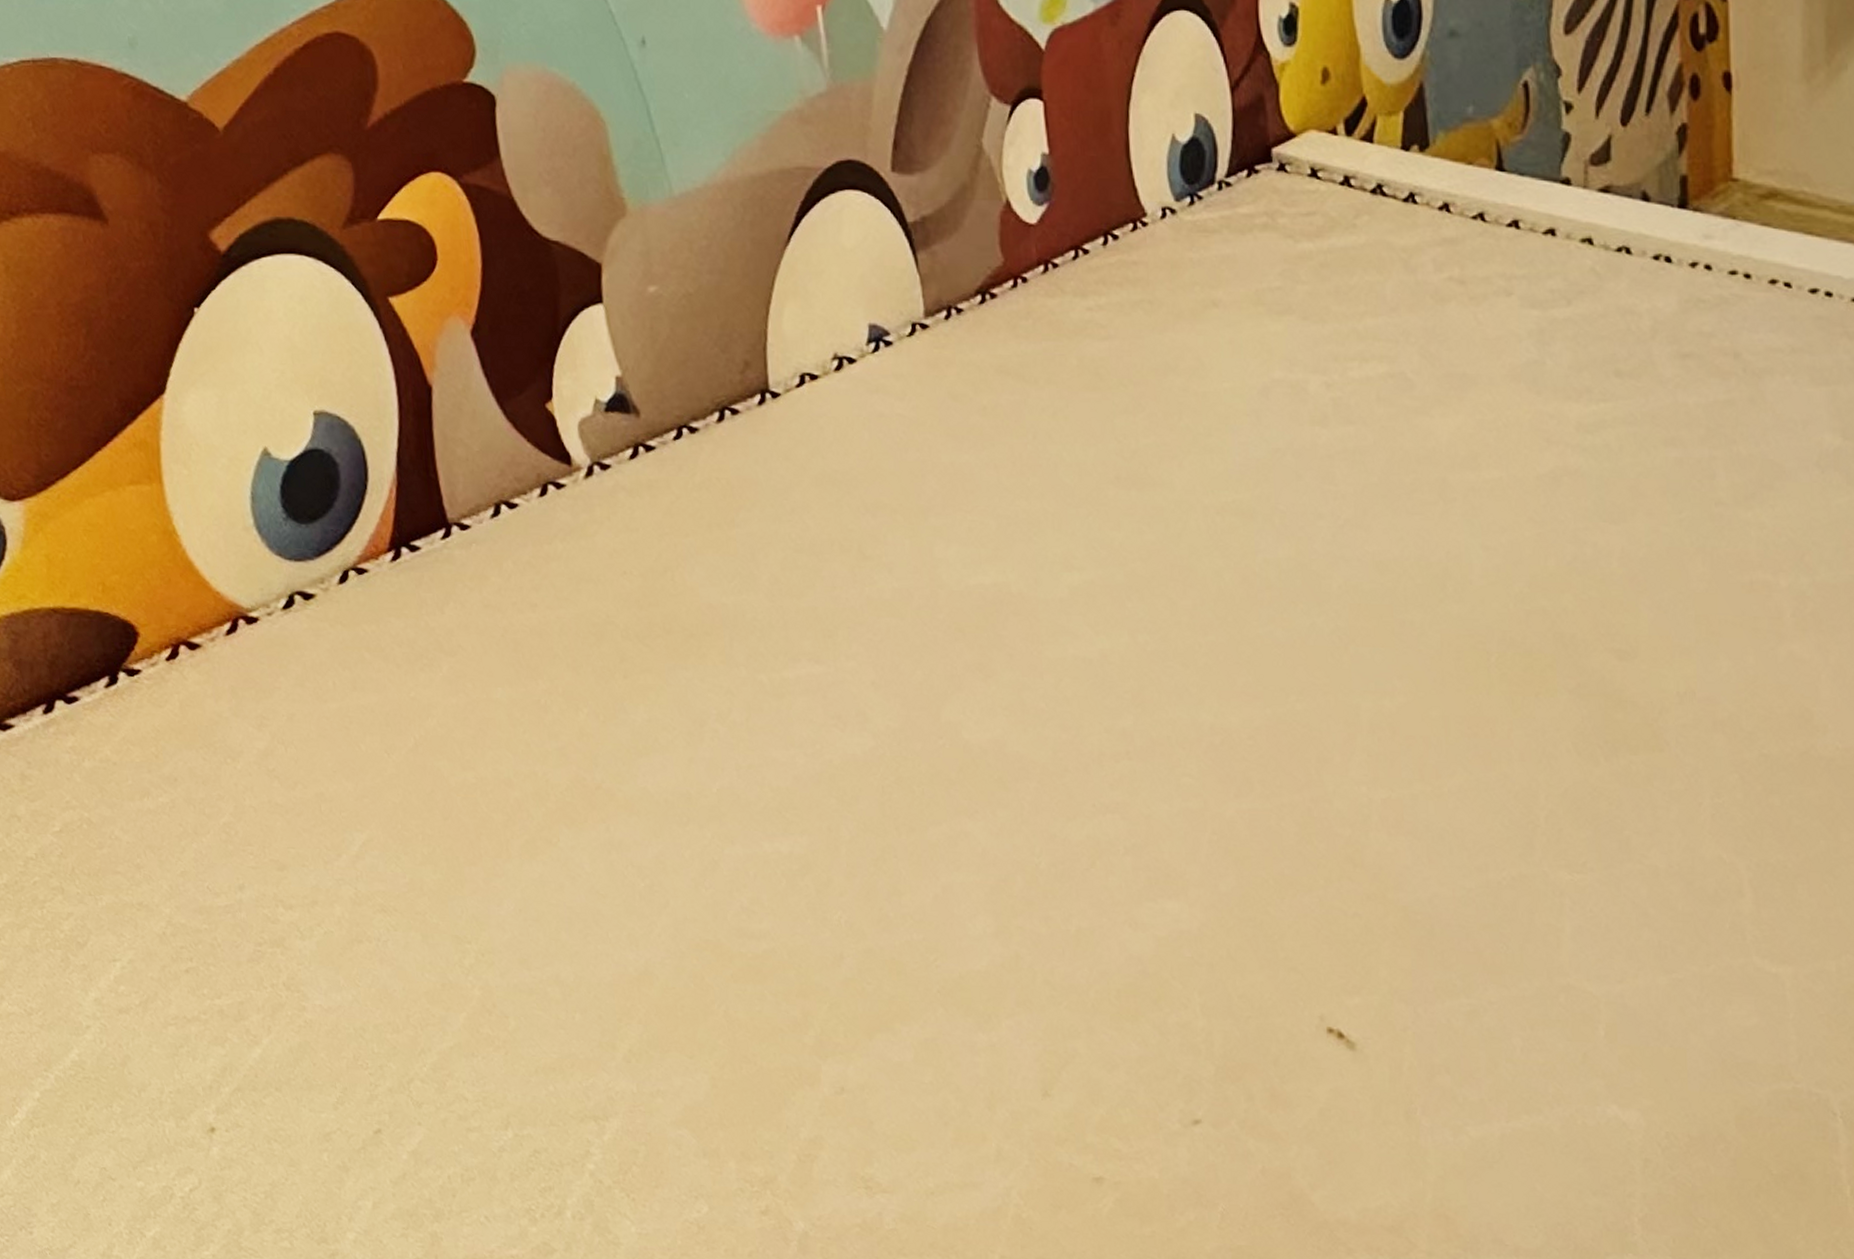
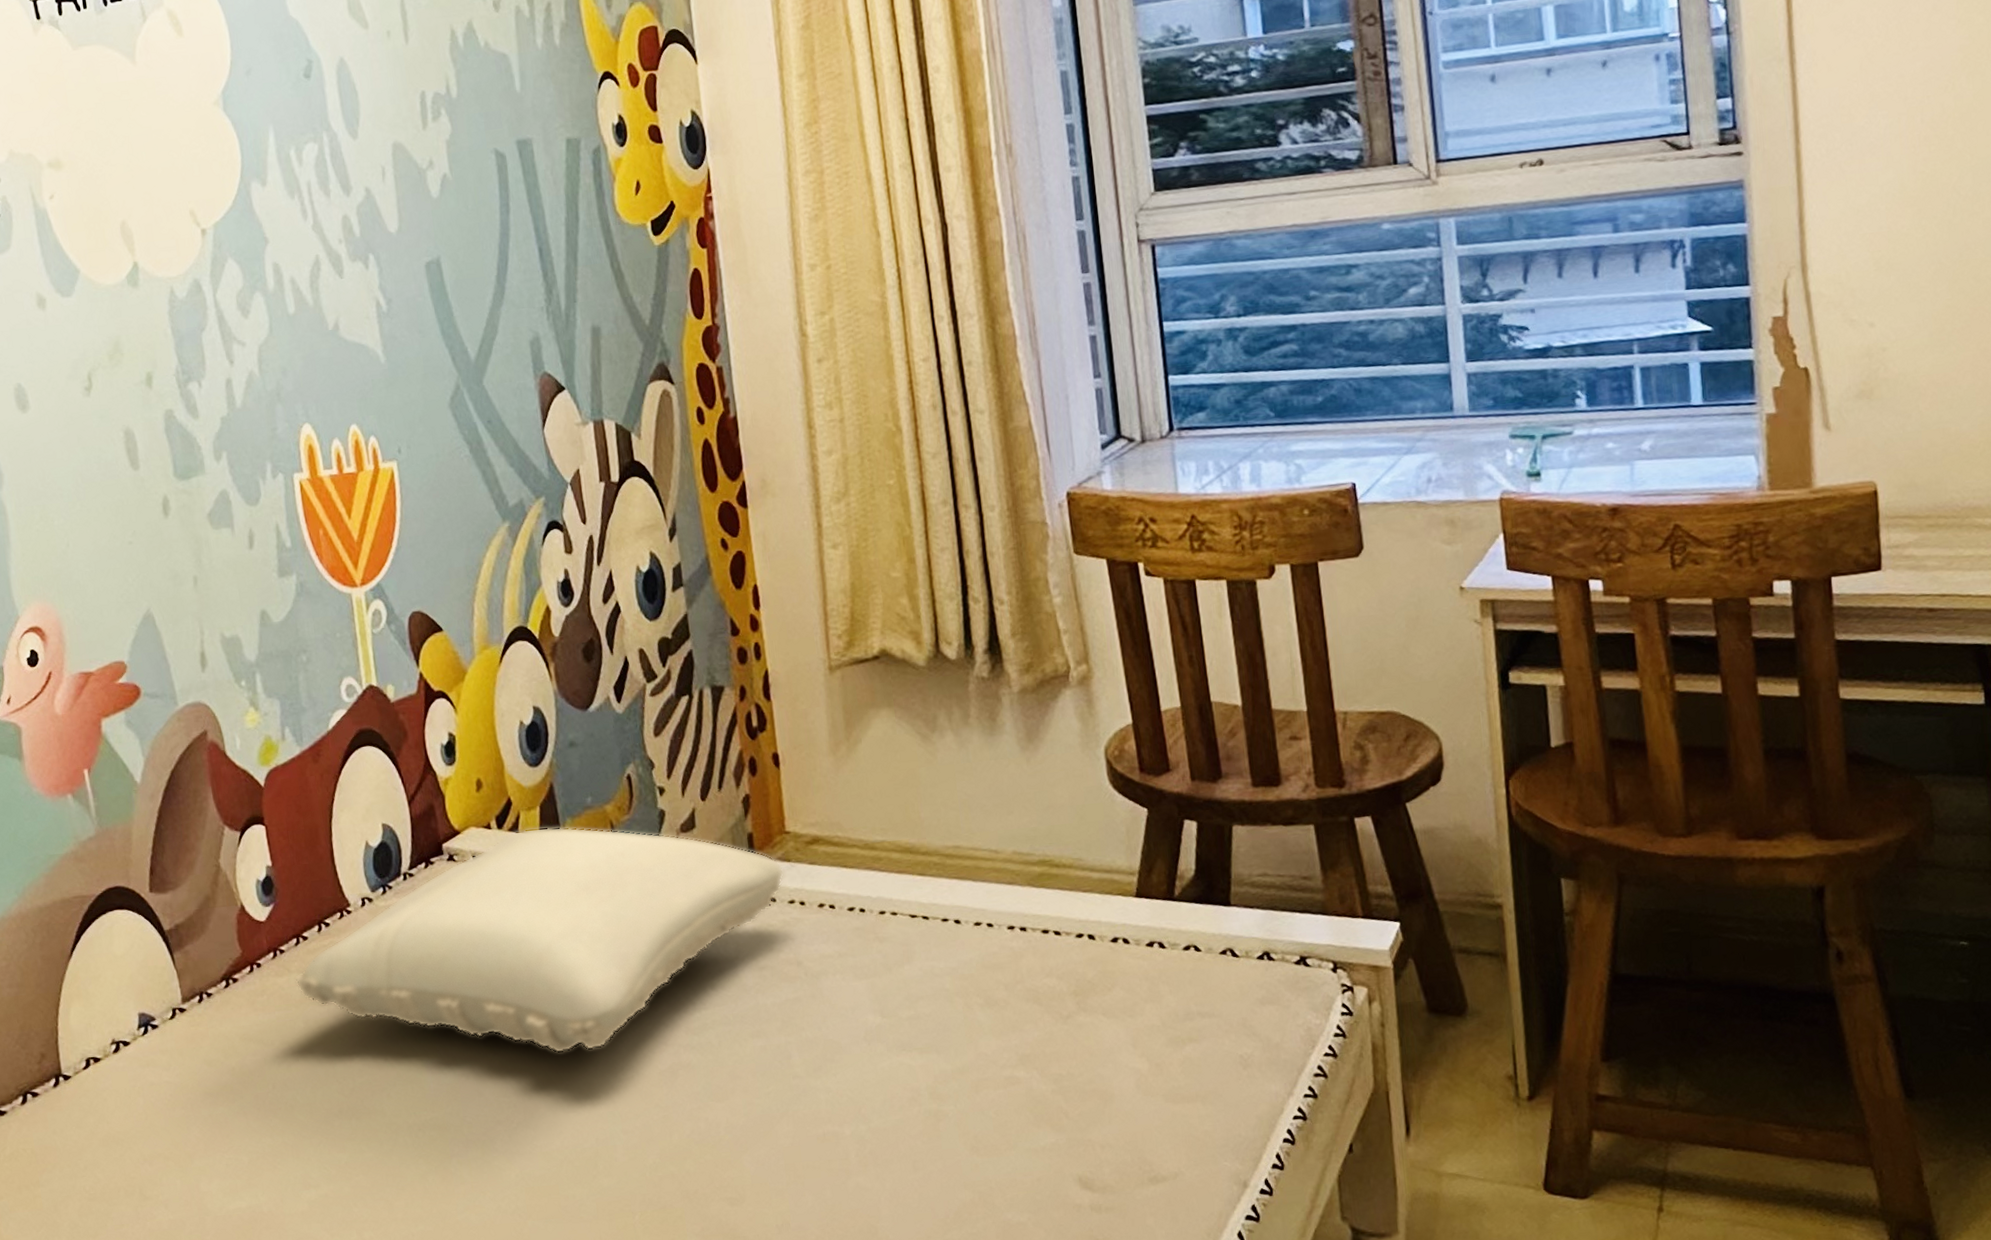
pillow: none [1068,140,1727,438] -> present [294,827,785,1054]

